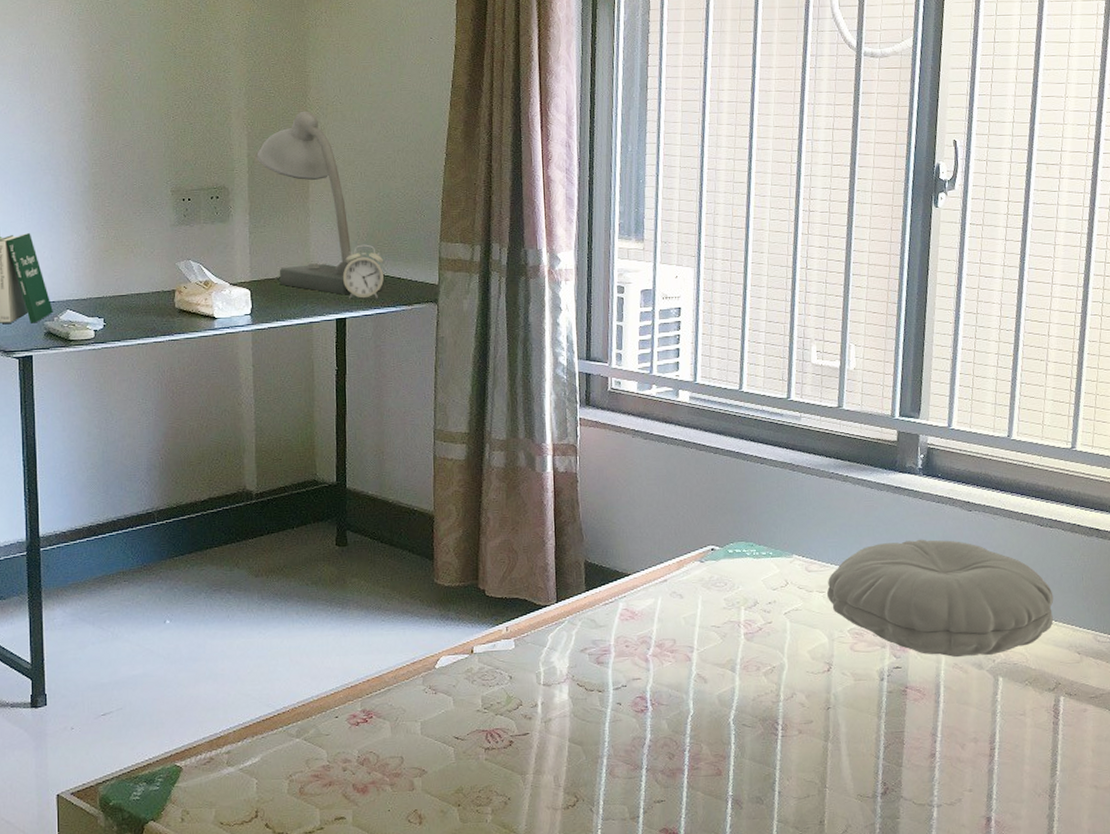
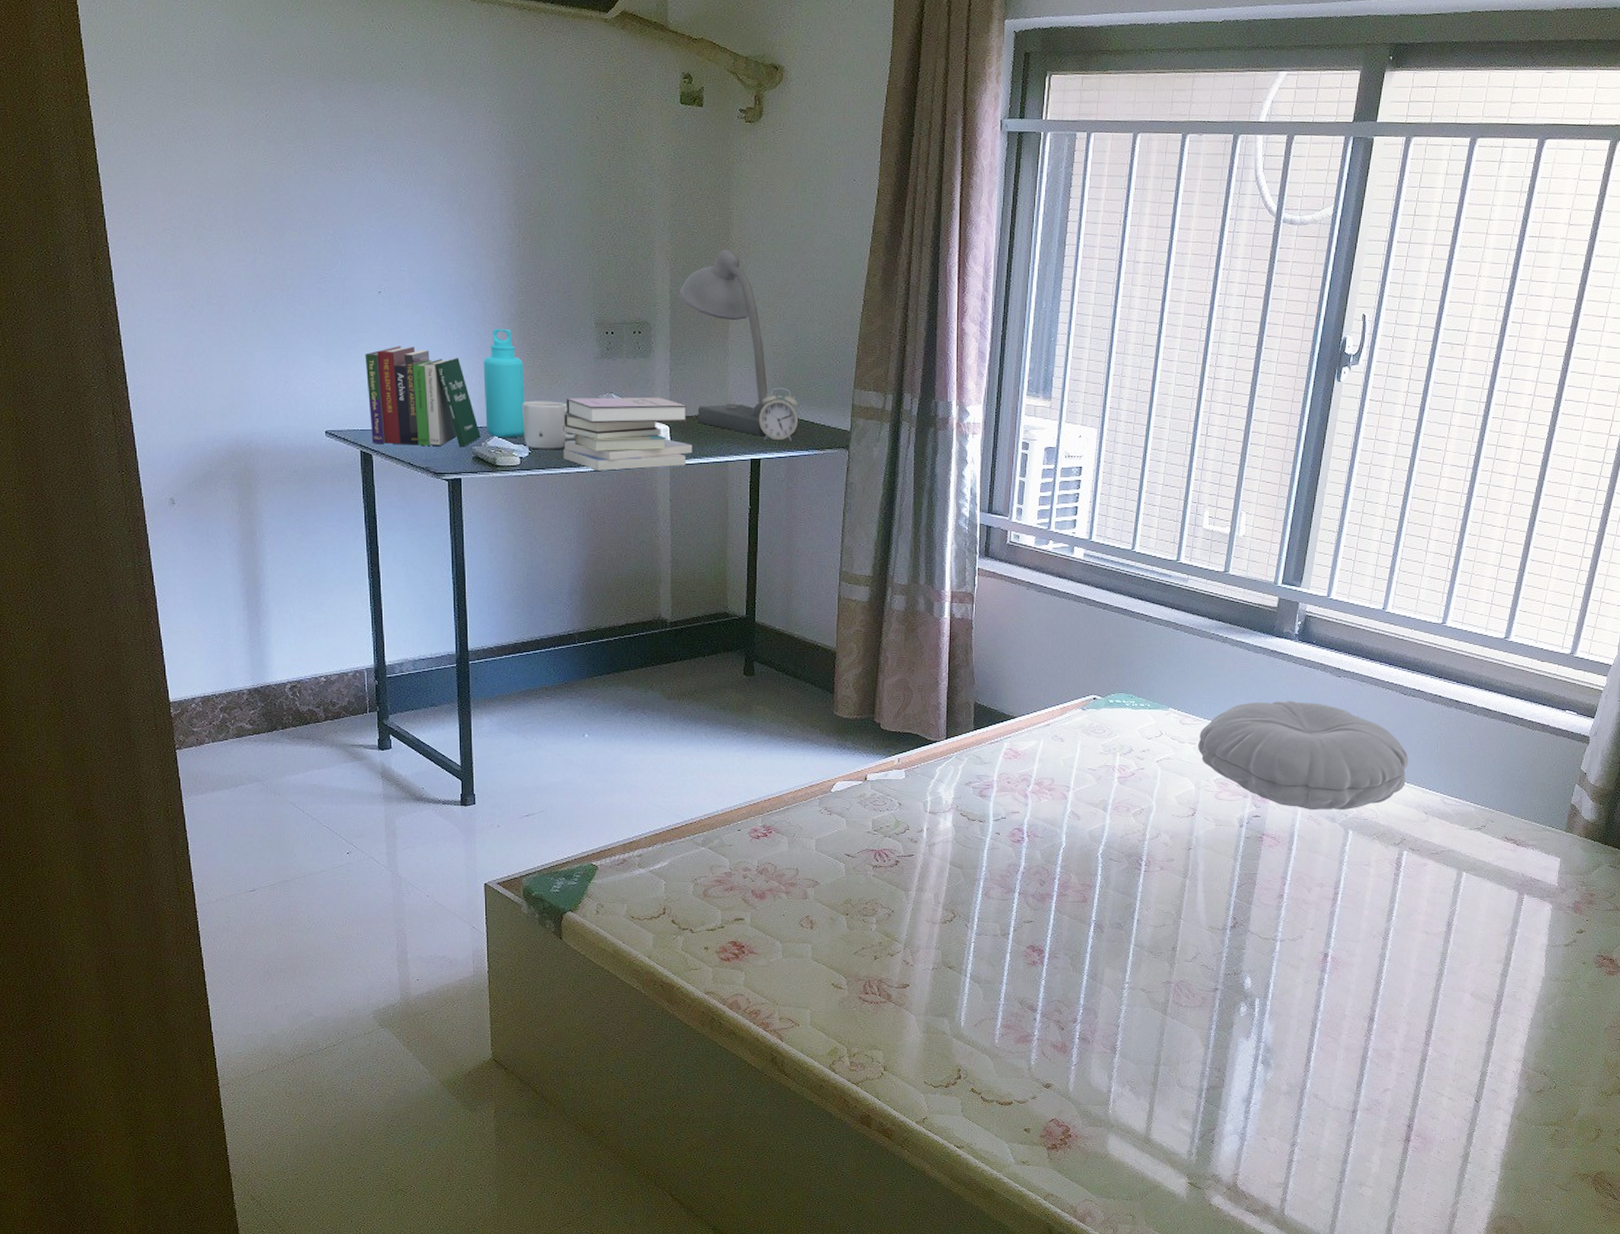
water bottle: none [56,201,99,312] -> present [483,328,525,438]
mug: none [96,271,152,322] -> present [522,400,575,450]
books: none [139,261,275,339] -> present [563,397,693,471]

